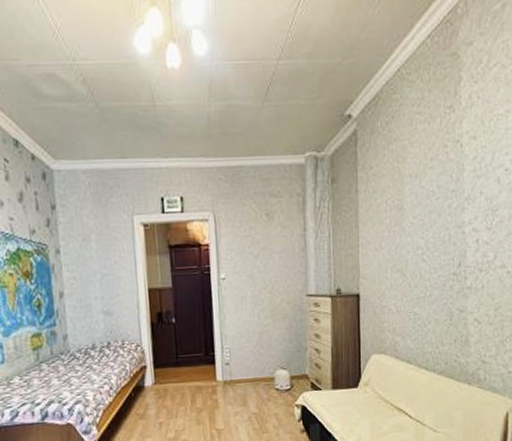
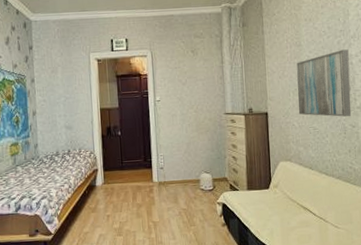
wall art: none [396,215,461,299] -> present [297,49,352,117]

